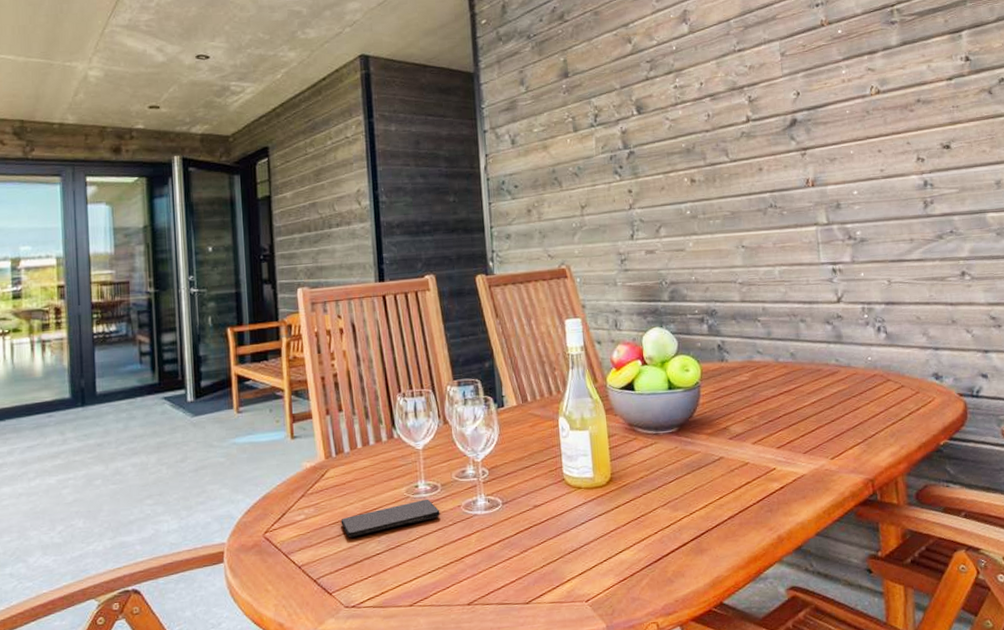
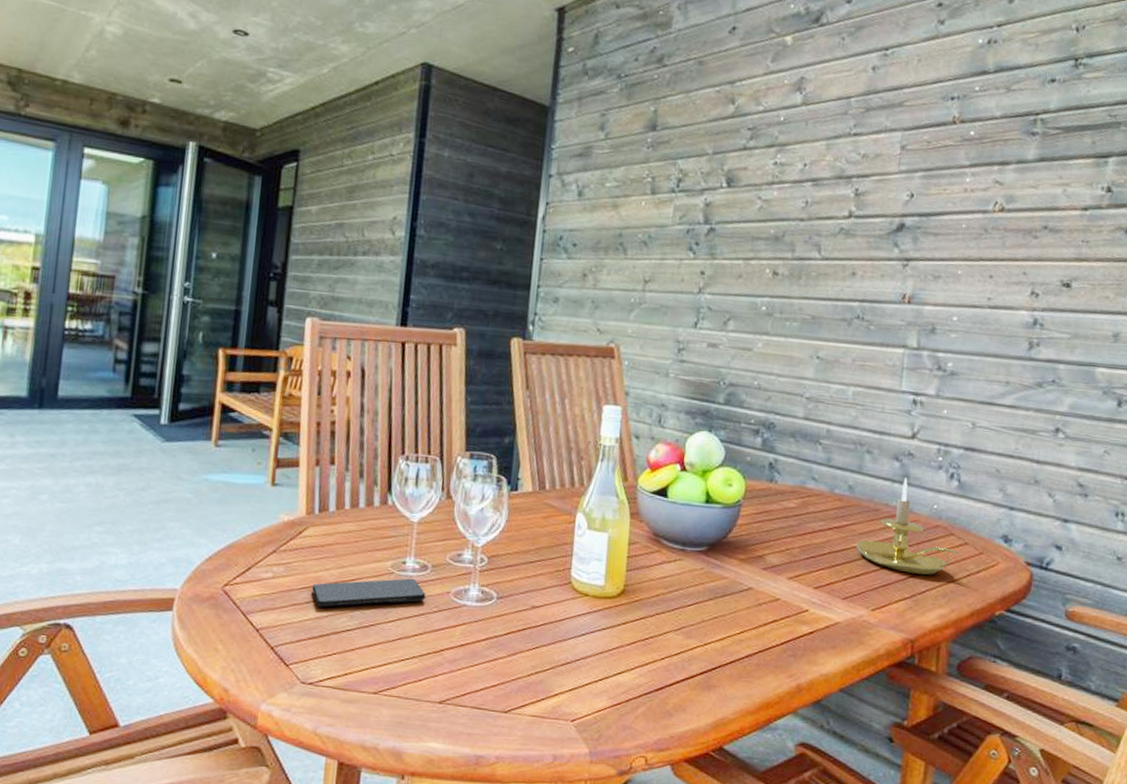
candle holder: none [806,338,898,421] -> present [856,478,959,575]

